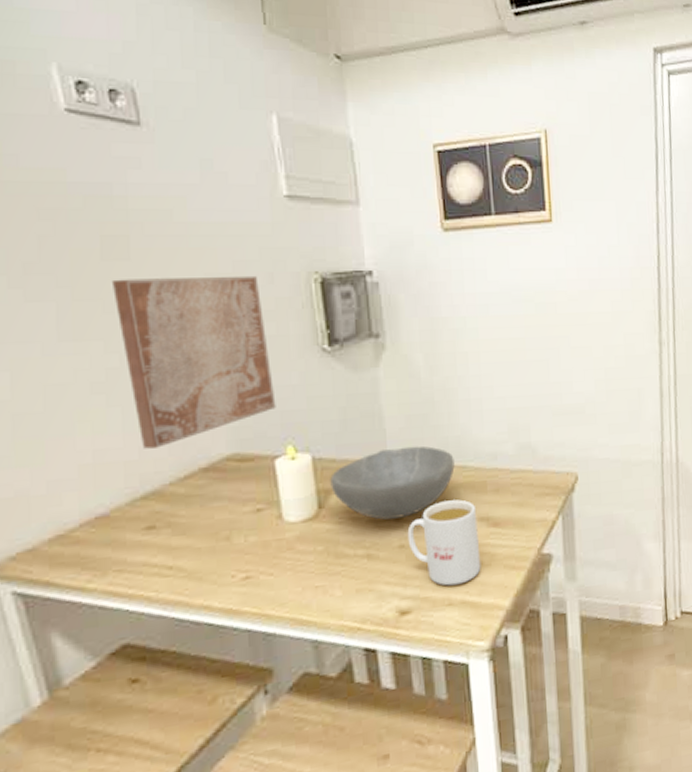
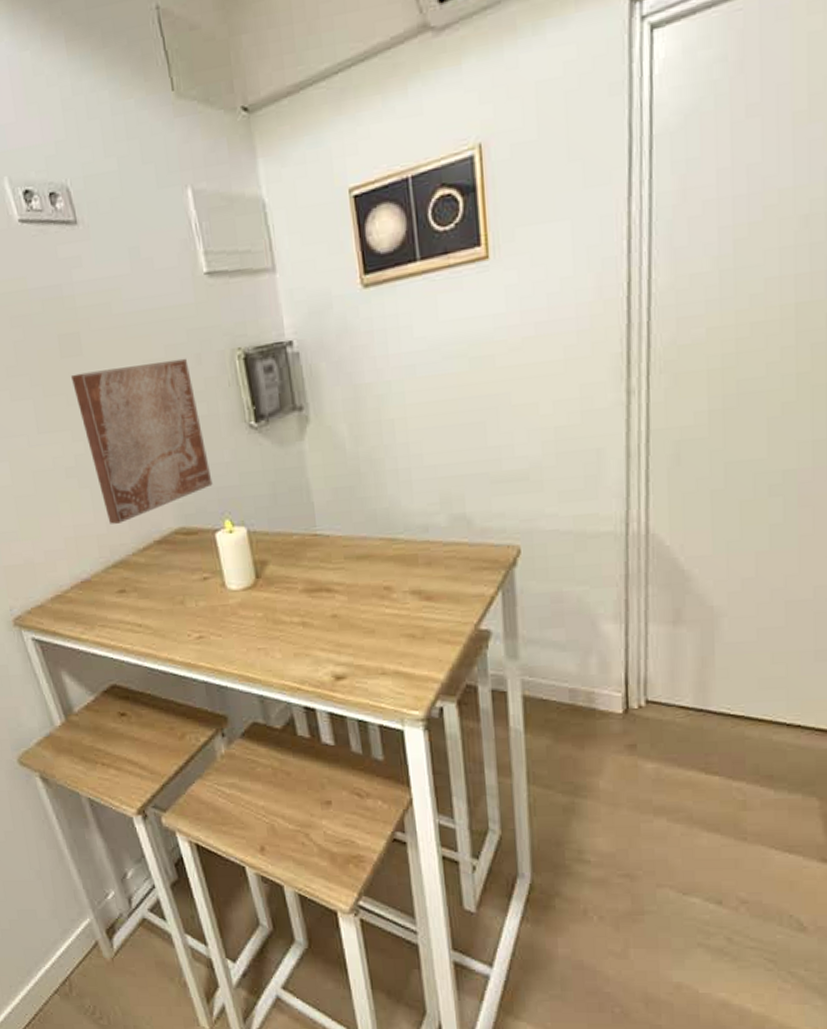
bowl: present [330,446,455,520] -> none [264,518,384,590]
mug: present [407,499,481,586] -> none [339,572,414,656]

